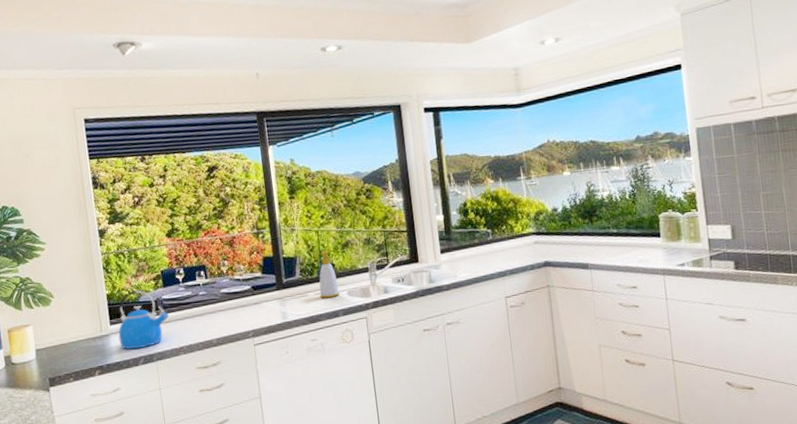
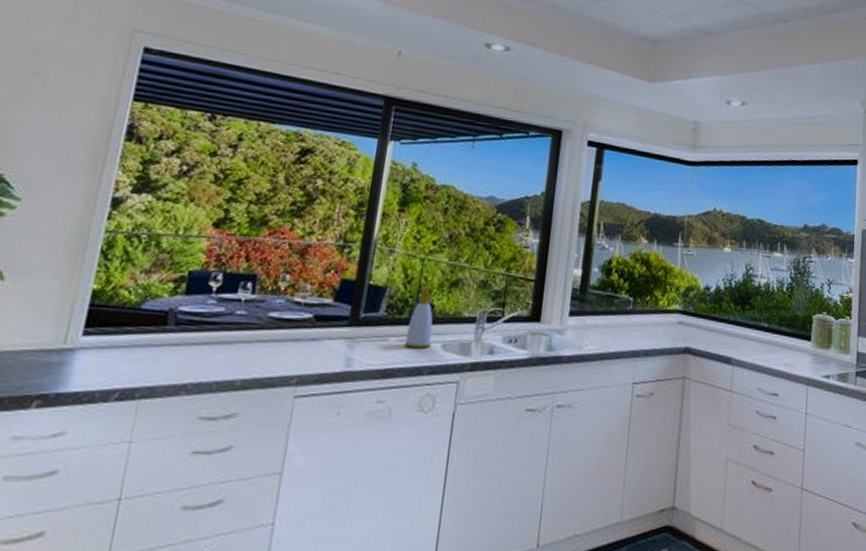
kettle: present [118,290,170,350] -> none [88,291,181,378]

